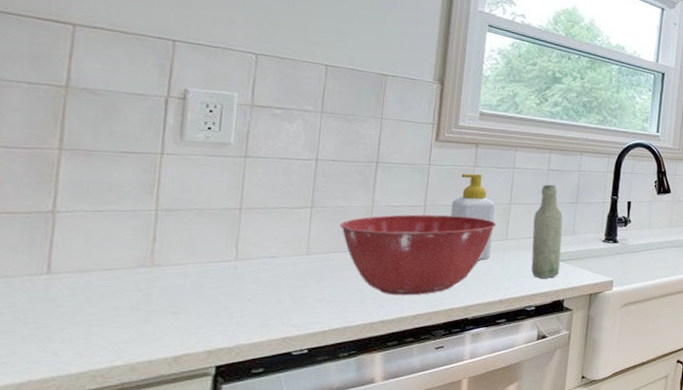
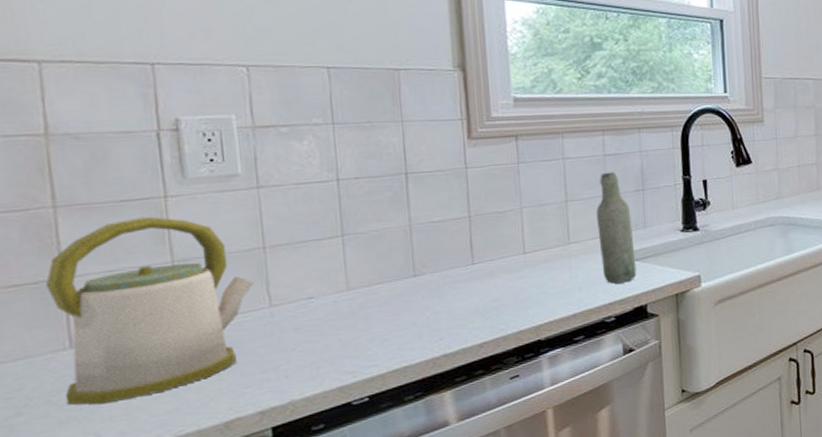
kettle: none [32,168,226,327] -> present [46,216,254,405]
mixing bowl: present [339,214,497,296] -> none [377,222,555,325]
soap bottle: present [451,173,495,260] -> none [499,171,554,272]

